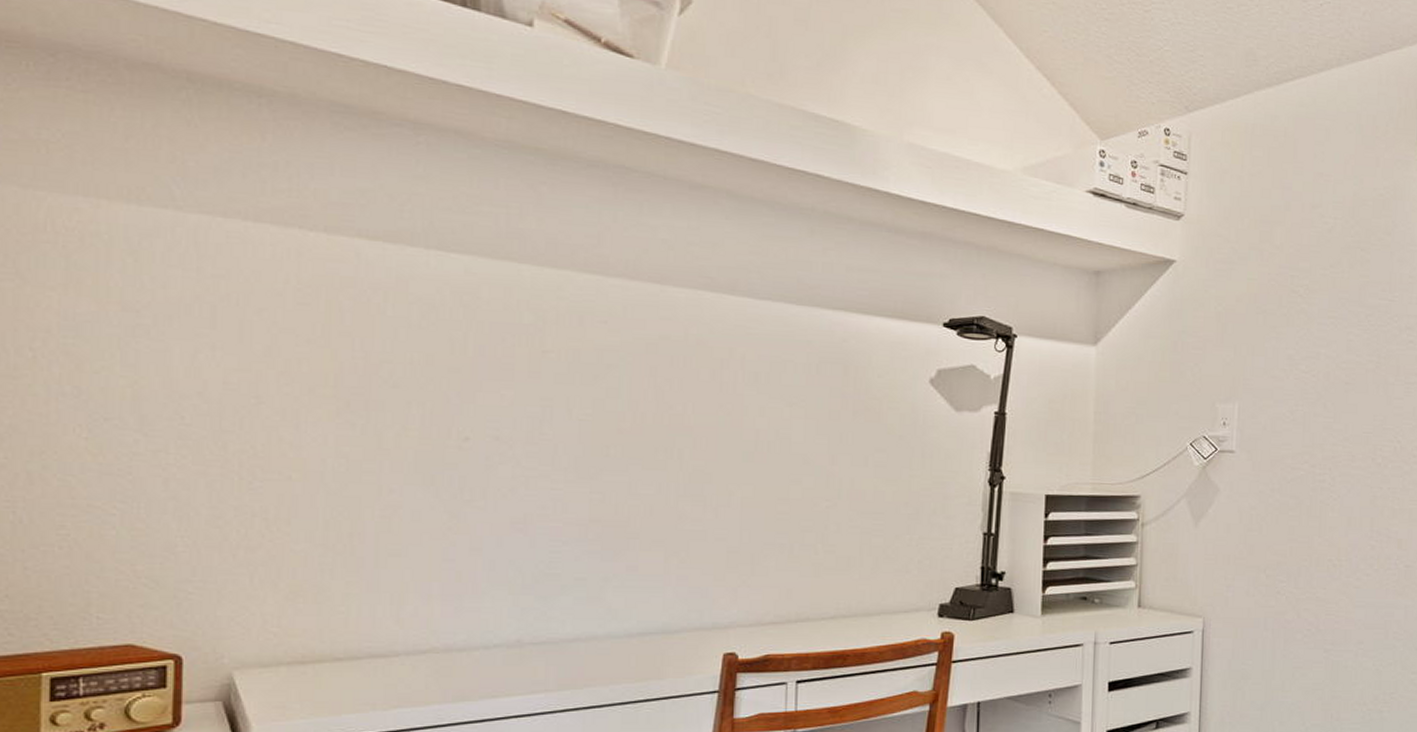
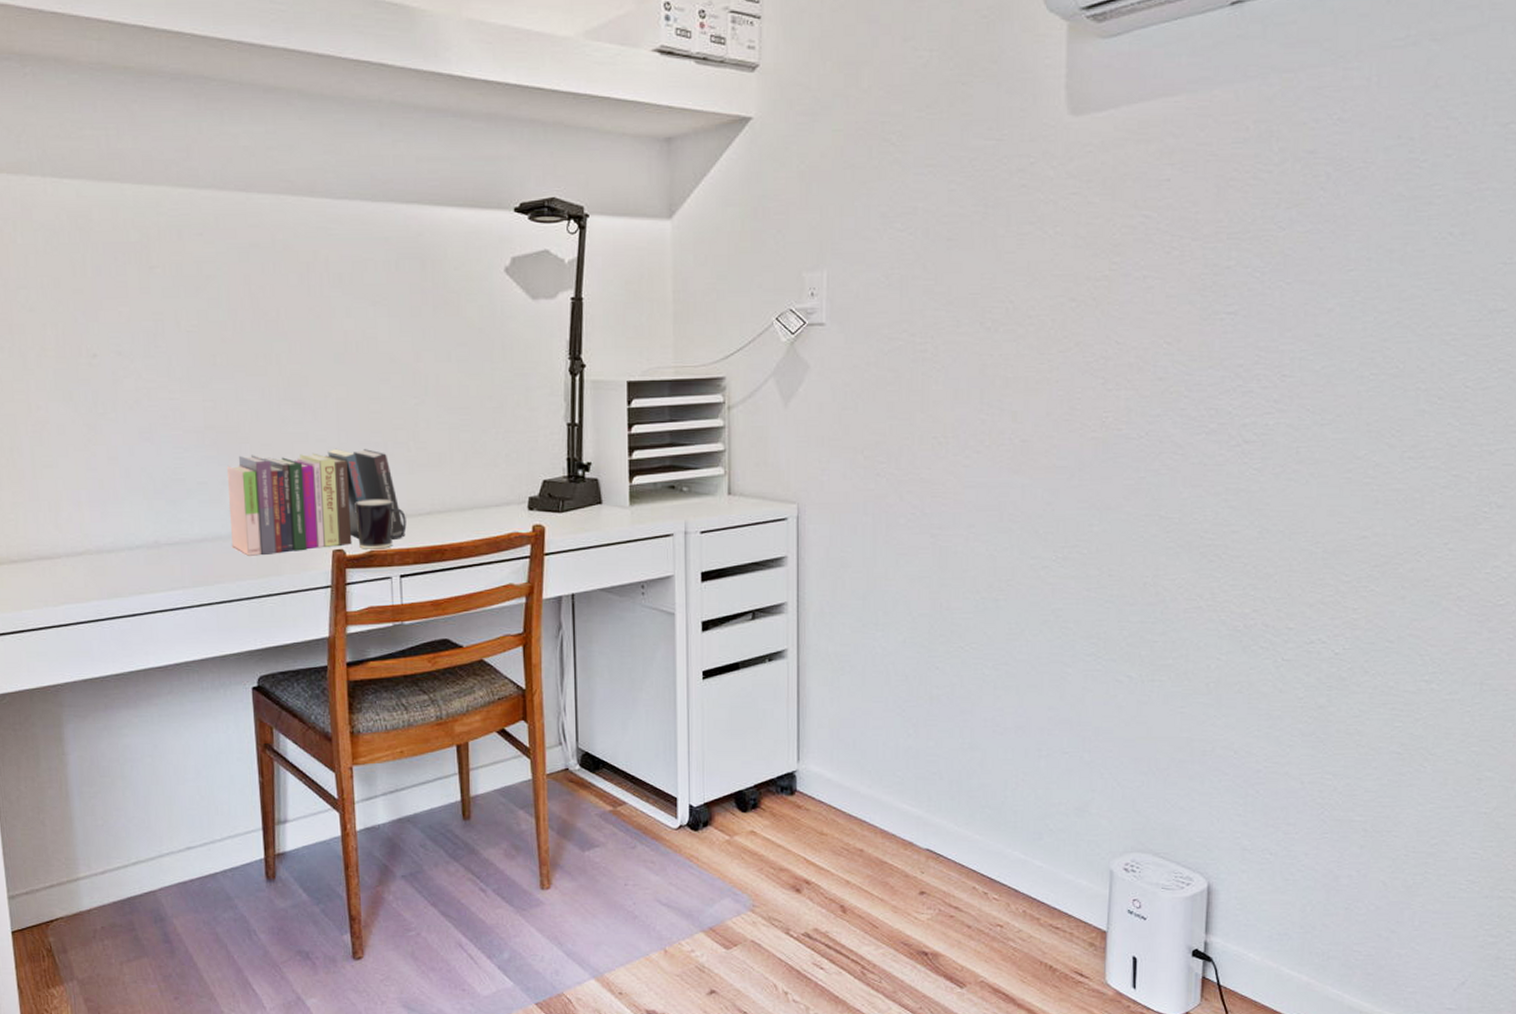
books: none [609,548,806,658] -> present [227,448,406,556]
mug: none [752,601,808,655] -> present [355,498,407,550]

